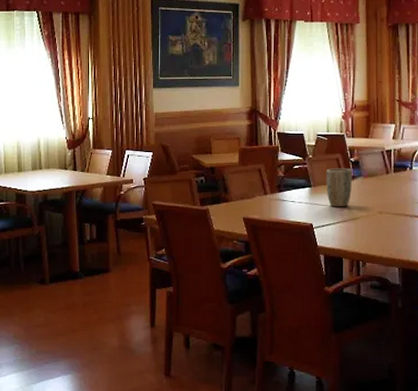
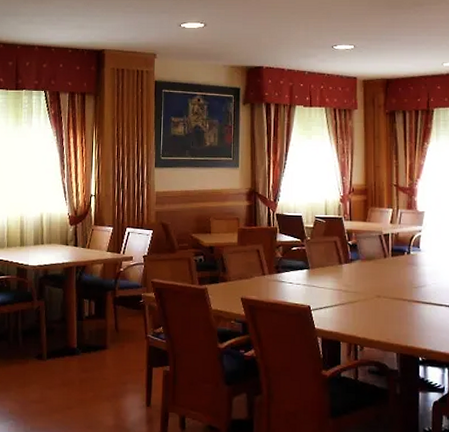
plant pot: present [326,168,353,207] -> none [324,251,351,290]

